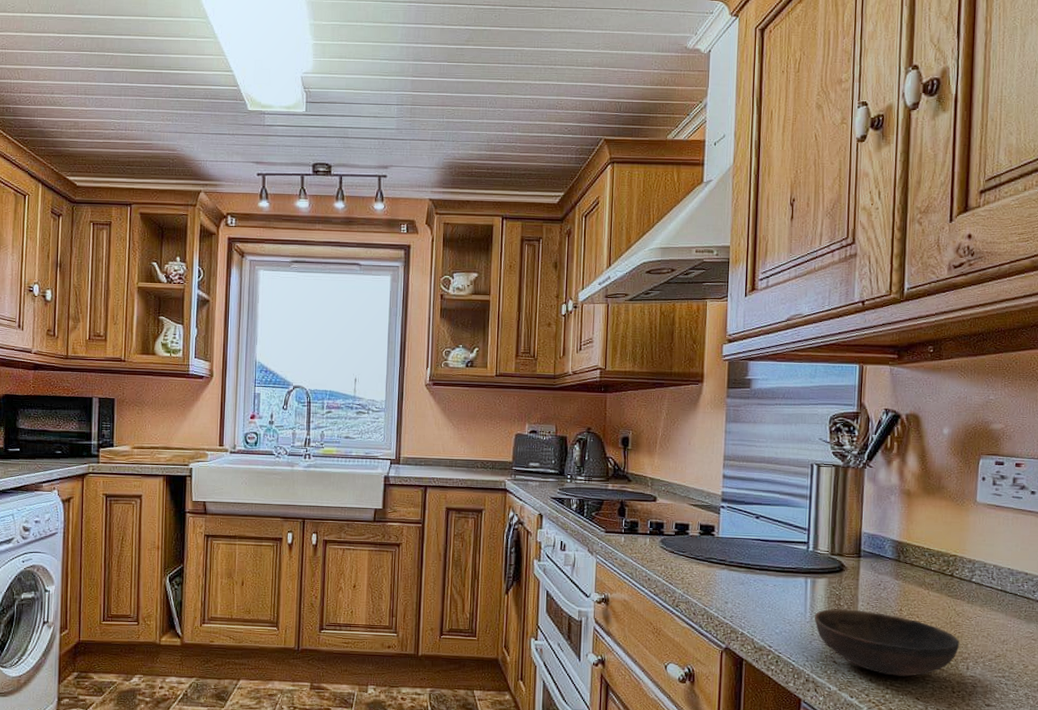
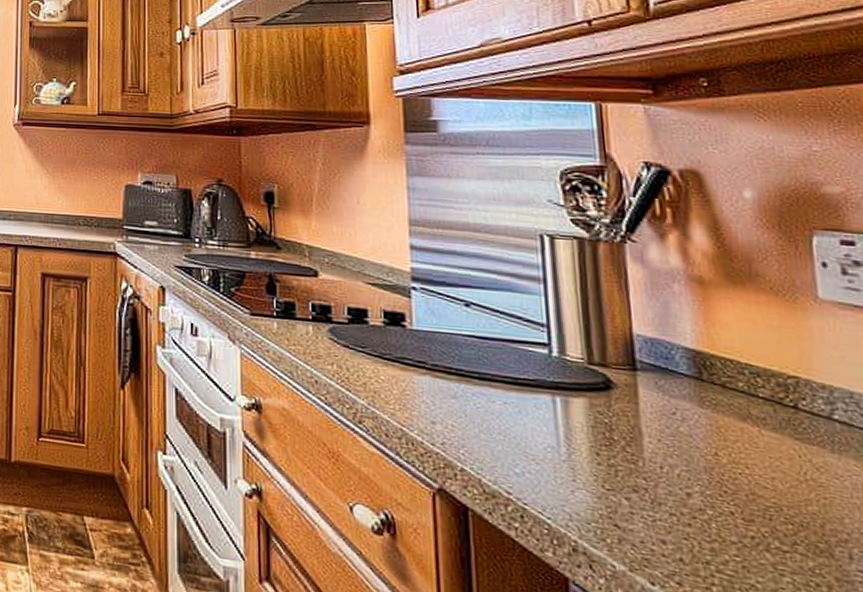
bowl: present [814,608,960,677] -> none [573,444,830,561]

